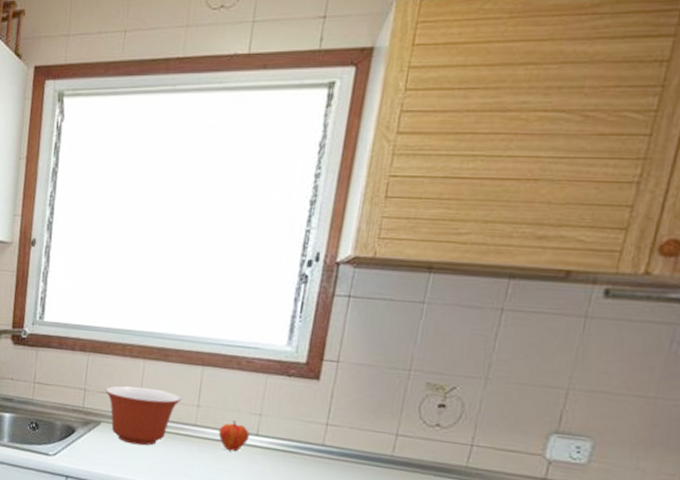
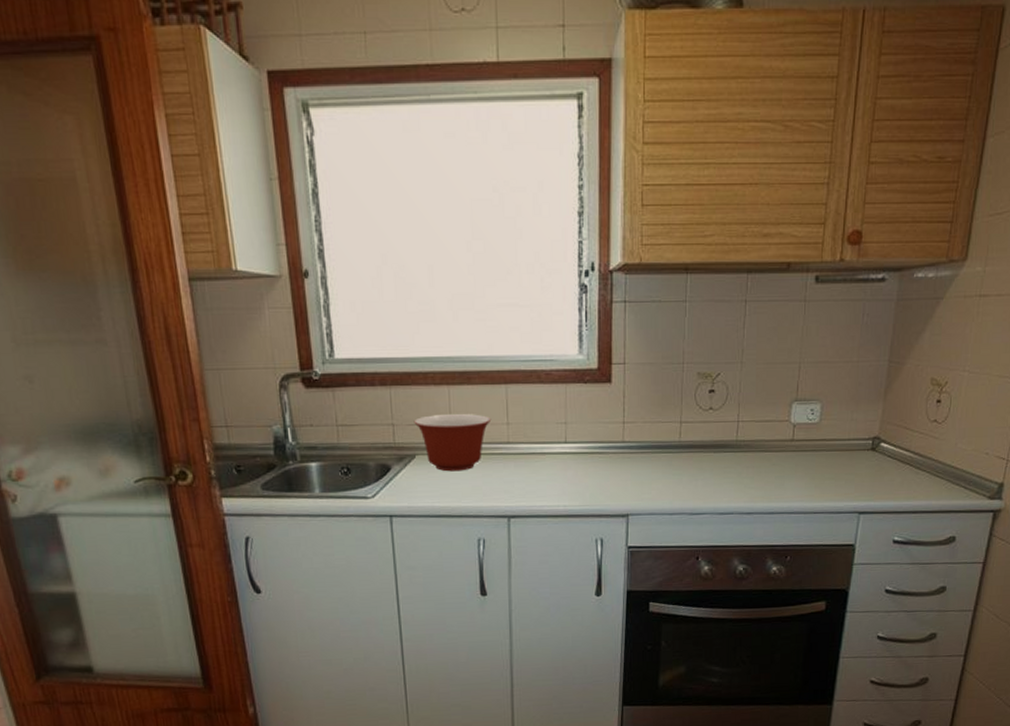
fruit: present [218,420,251,452] -> none [530,432,560,462]

